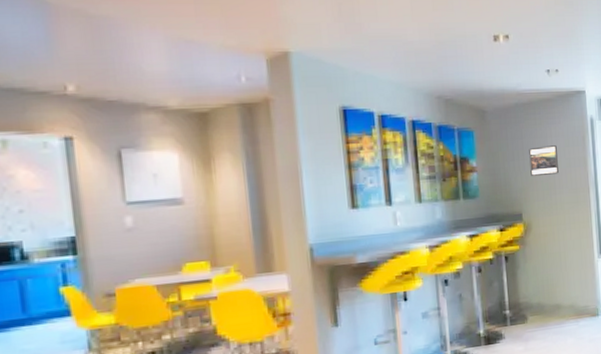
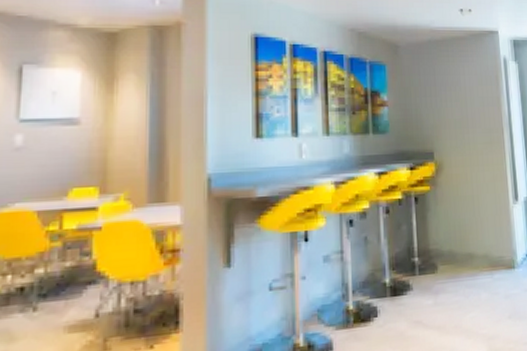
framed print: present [529,145,559,176] -> none [441,83,472,113]

